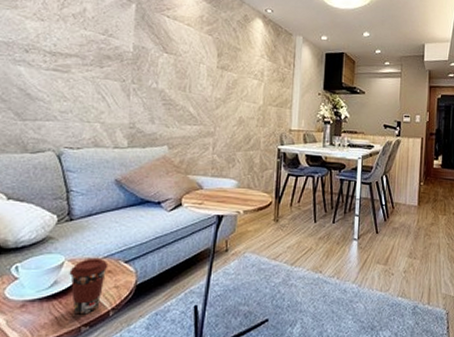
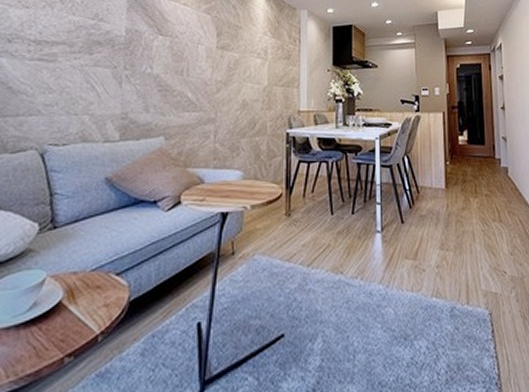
coffee cup: present [69,257,109,315] -> none [51,271,97,343]

